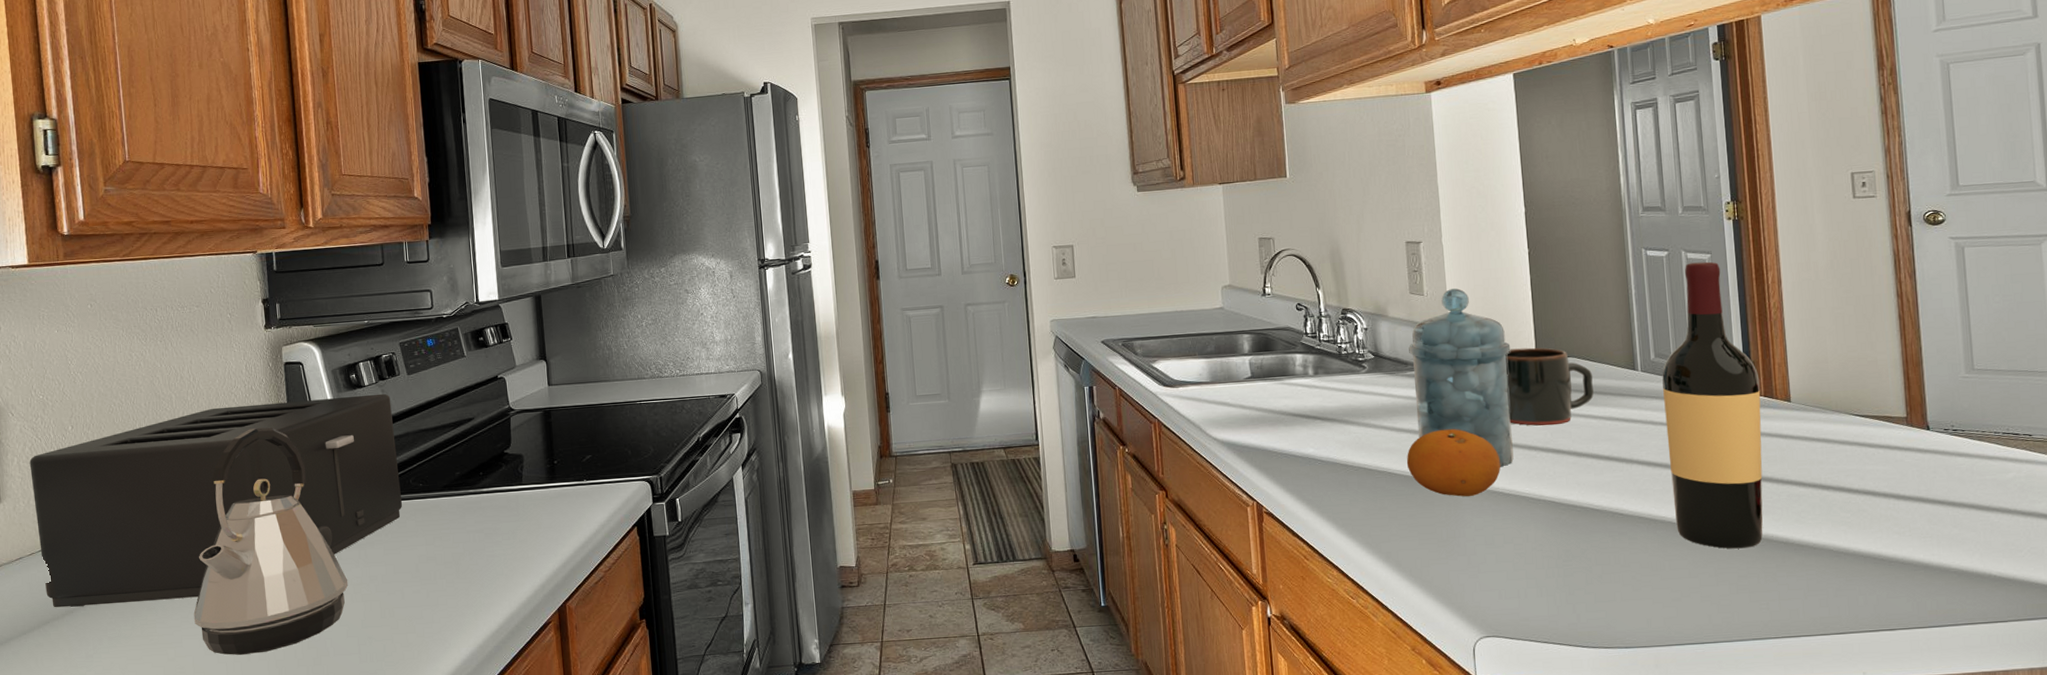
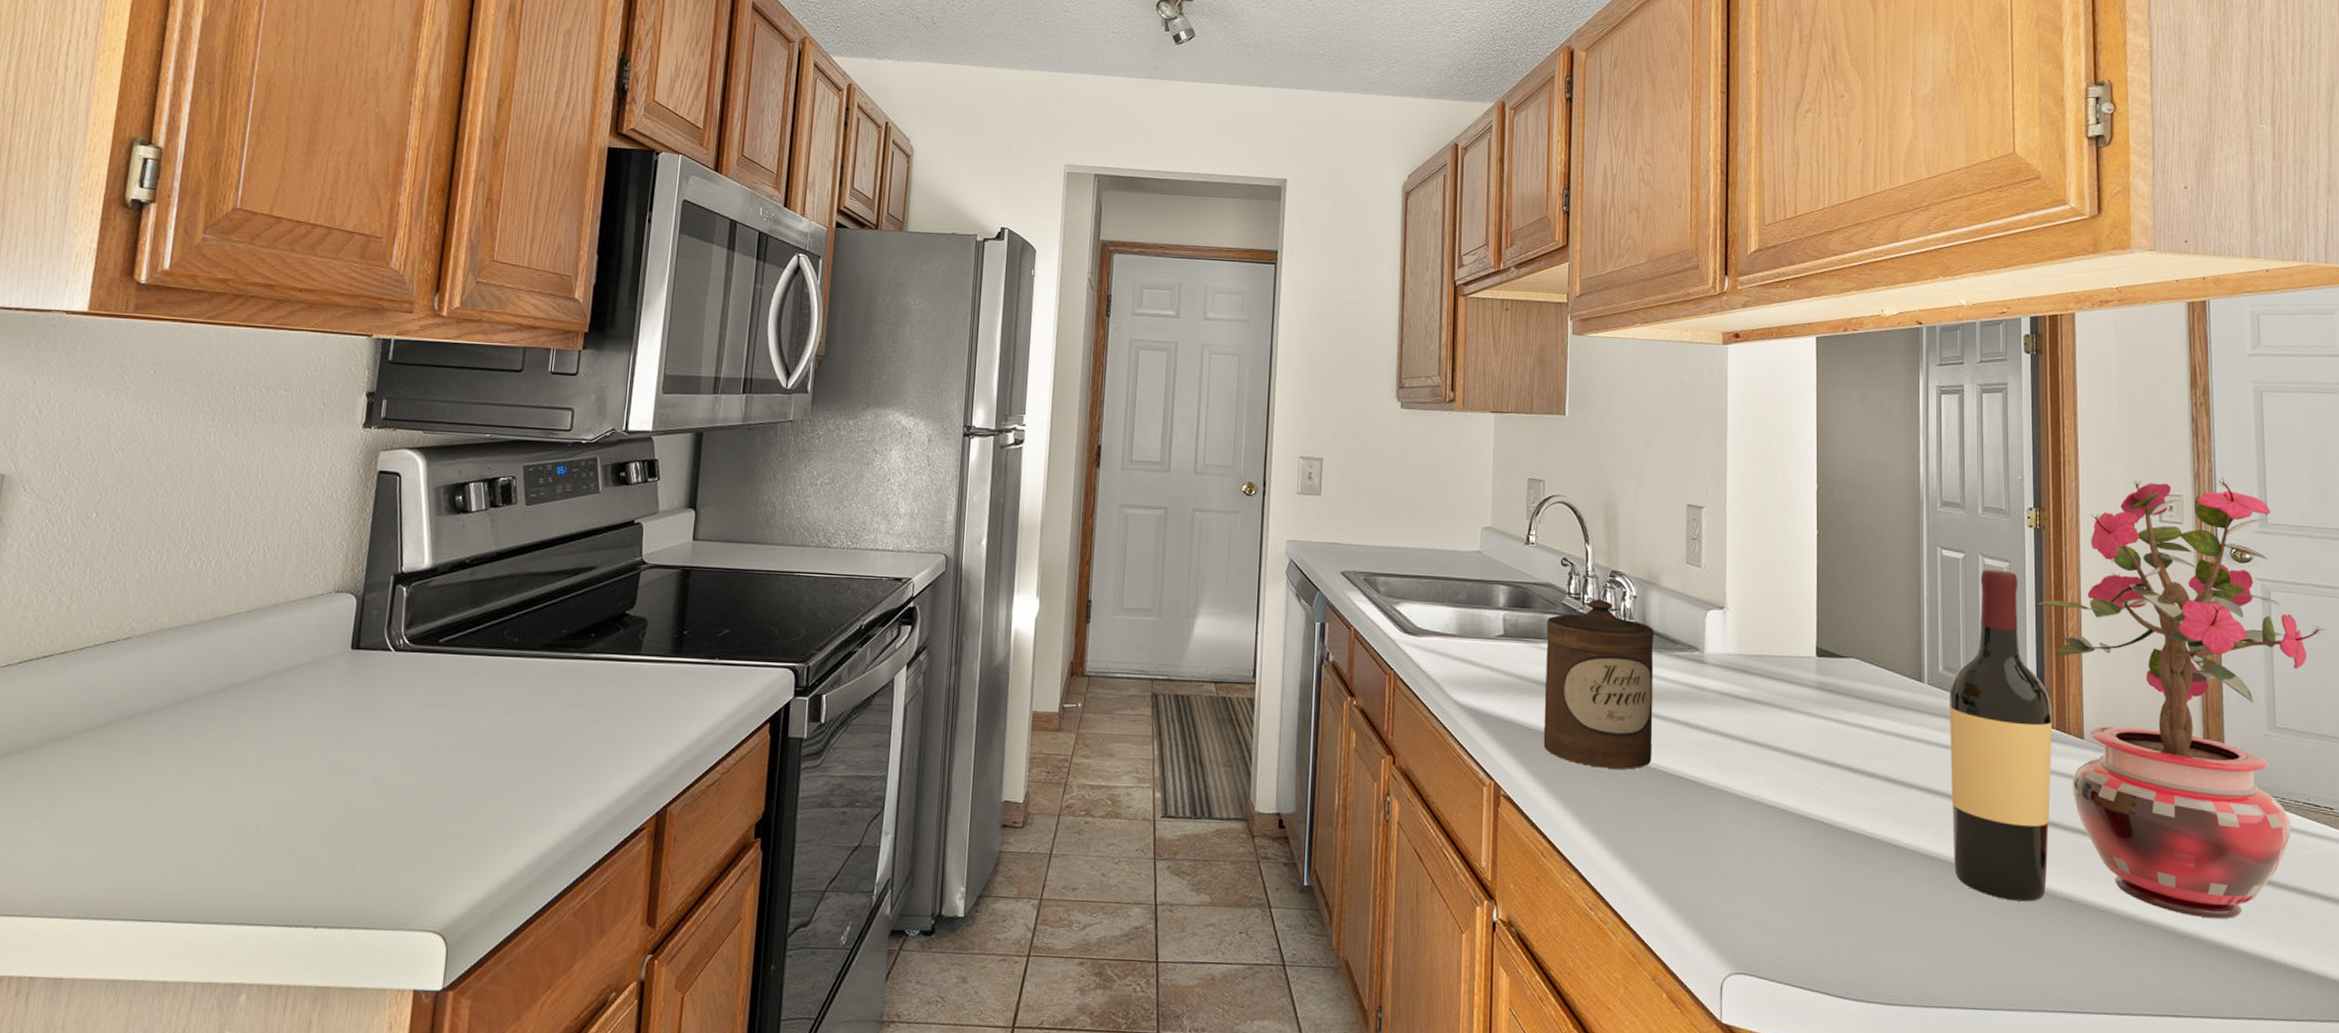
toaster: present [29,393,402,608] -> none [15,514,500,745]
kettle: present [193,427,349,655] -> none [197,545,403,826]
canister: none [1288,335,1395,479] -> present [1543,599,1654,769]
fruit: present [1407,428,1501,497] -> none [1666,723,1769,804]
canister: present [1409,288,1514,466] -> none [1680,564,1790,774]
mug: present [1505,347,1594,426] -> none [1782,640,1876,734]
potted plant: none [1738,149,2019,544] -> present [2035,478,2326,920]

